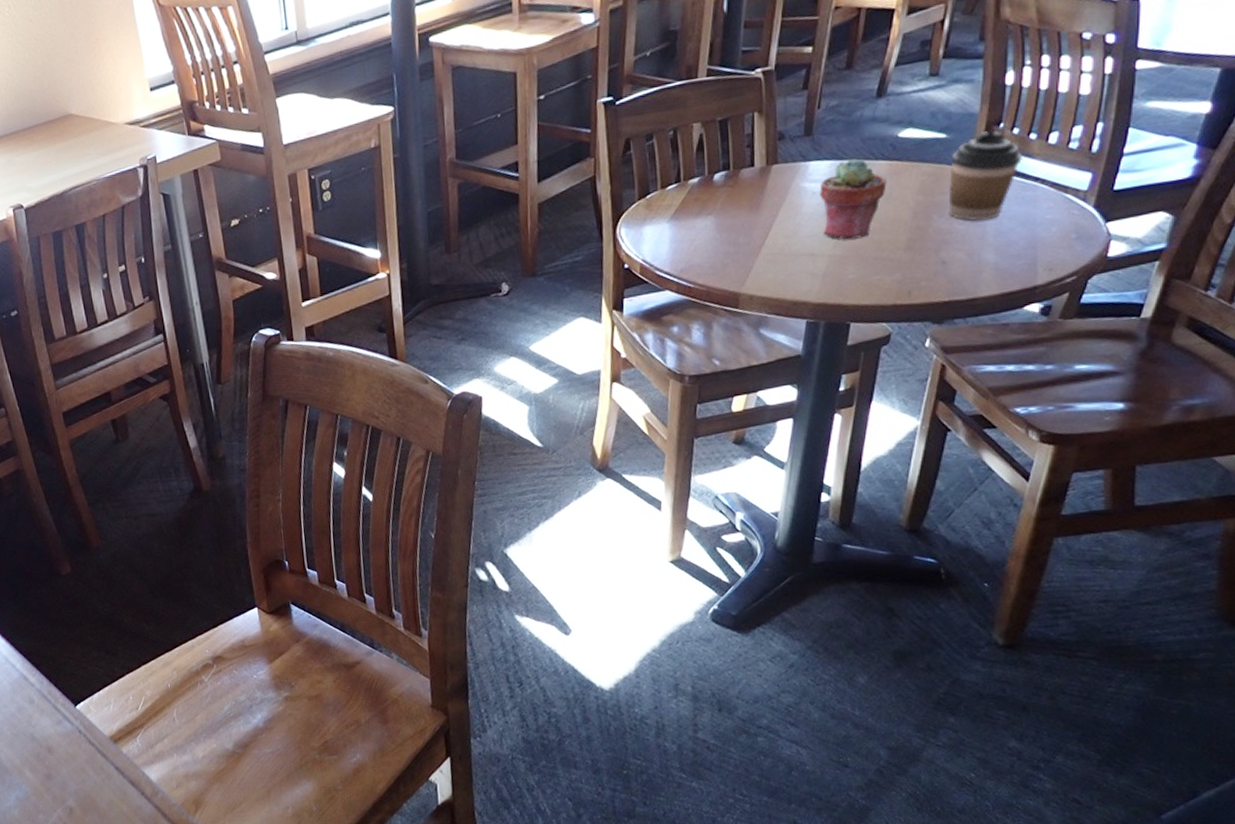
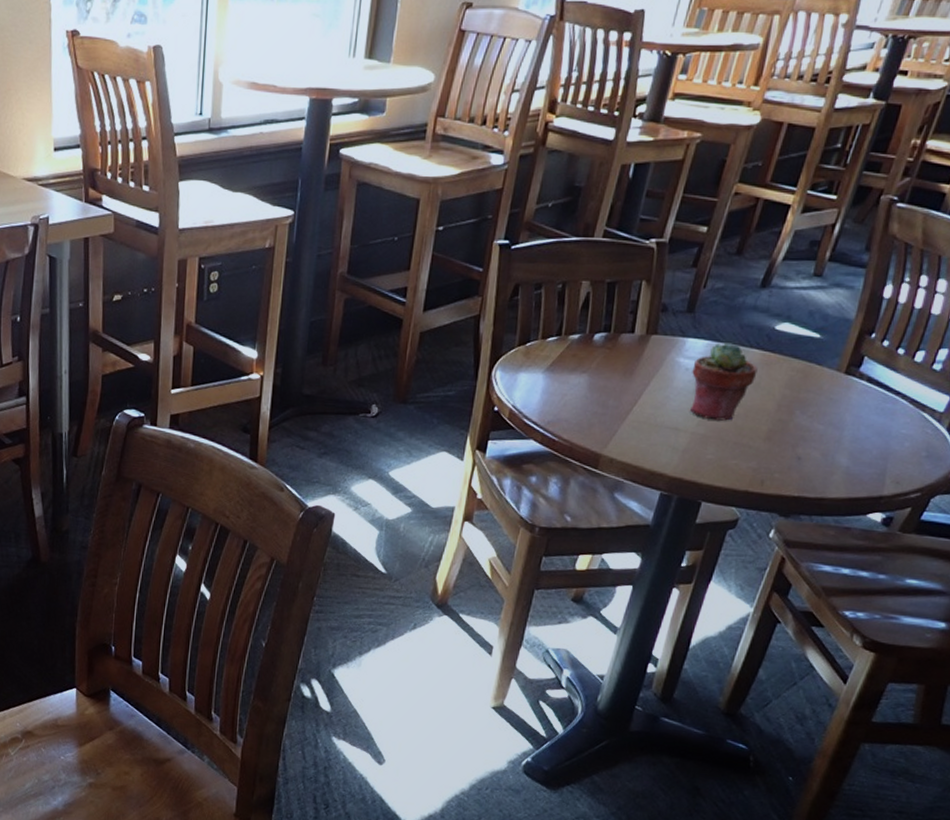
coffee cup: present [948,131,1024,222] -> none [810,338,889,425]

